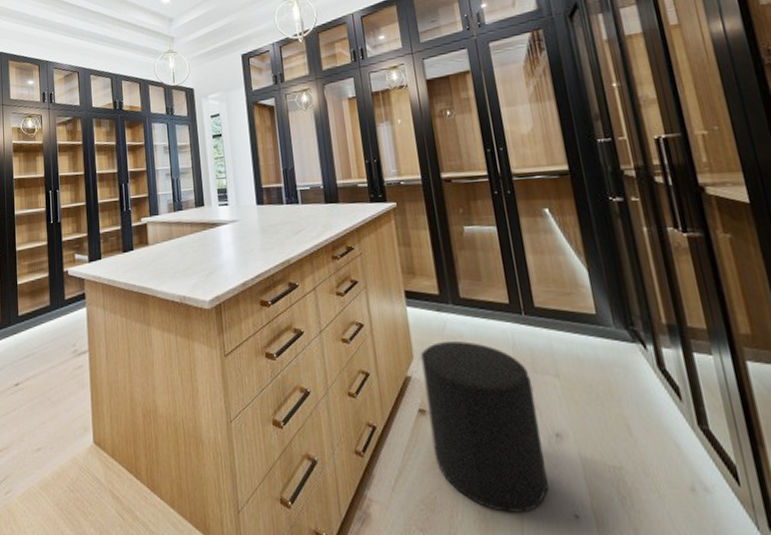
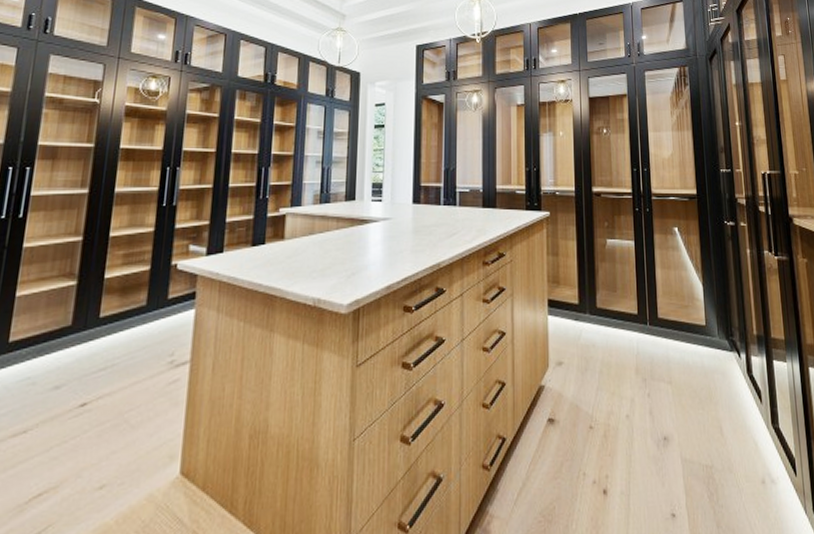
stool: present [420,341,549,513] -> none [556,350,654,517]

